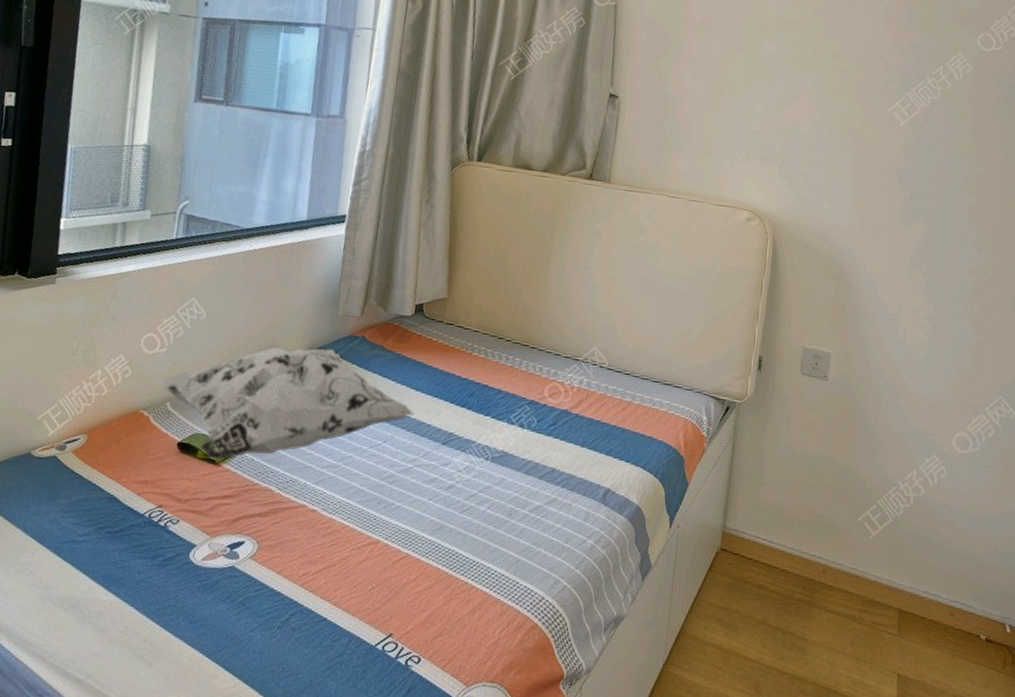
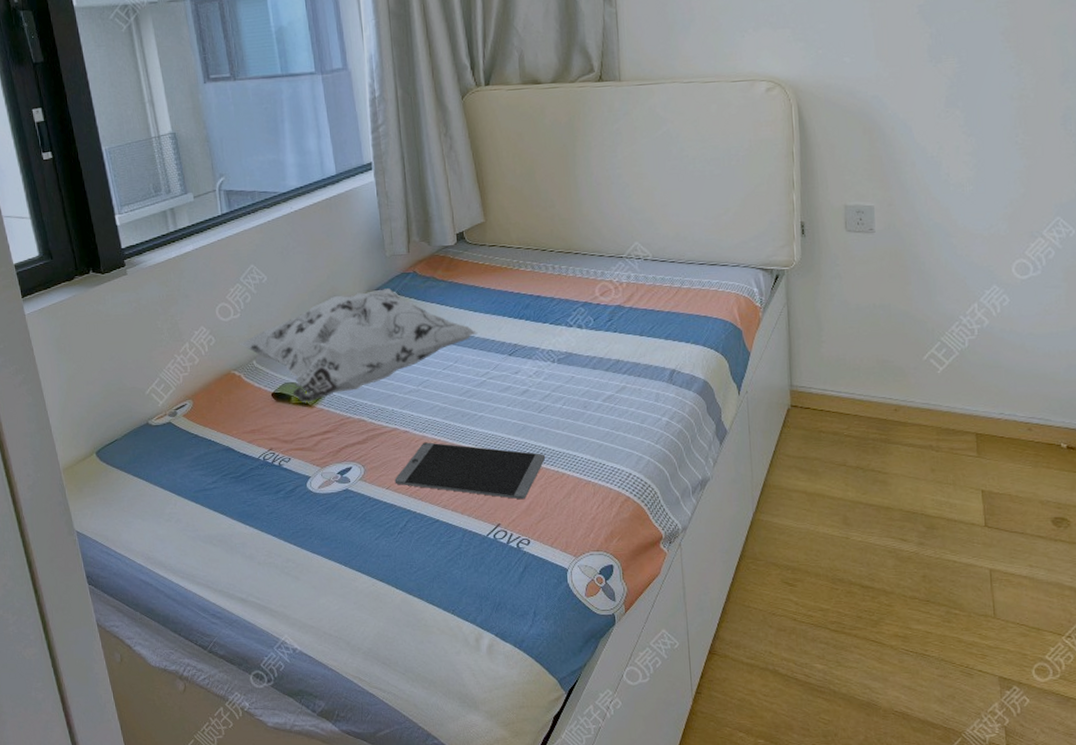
tablet: none [288,526,458,610] -> present [394,442,546,500]

